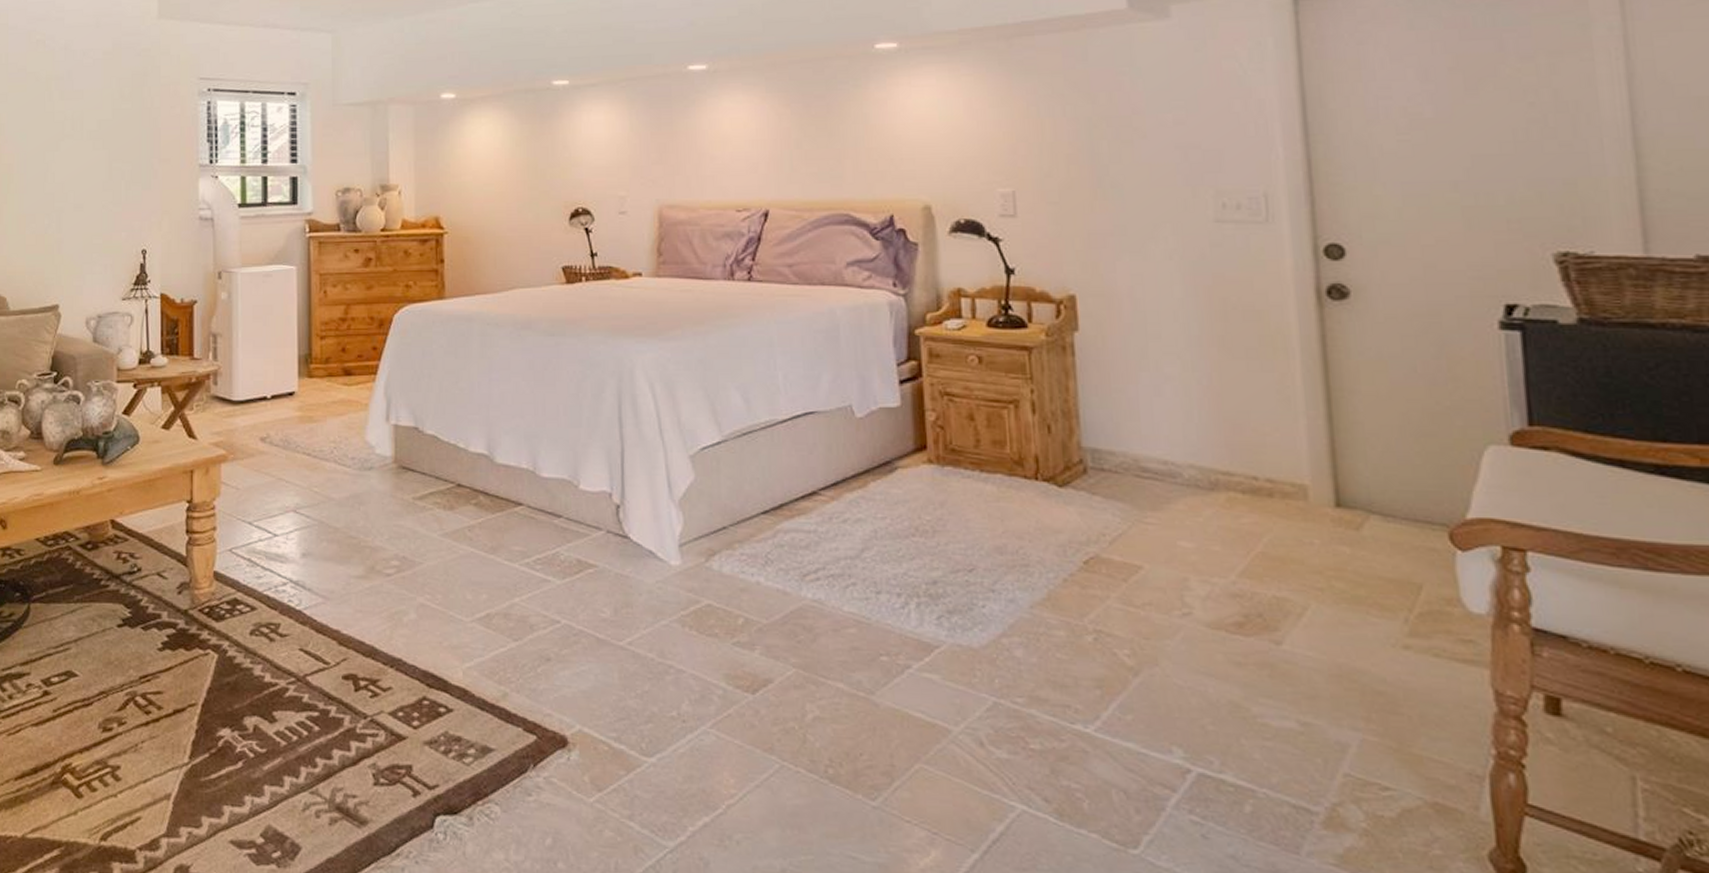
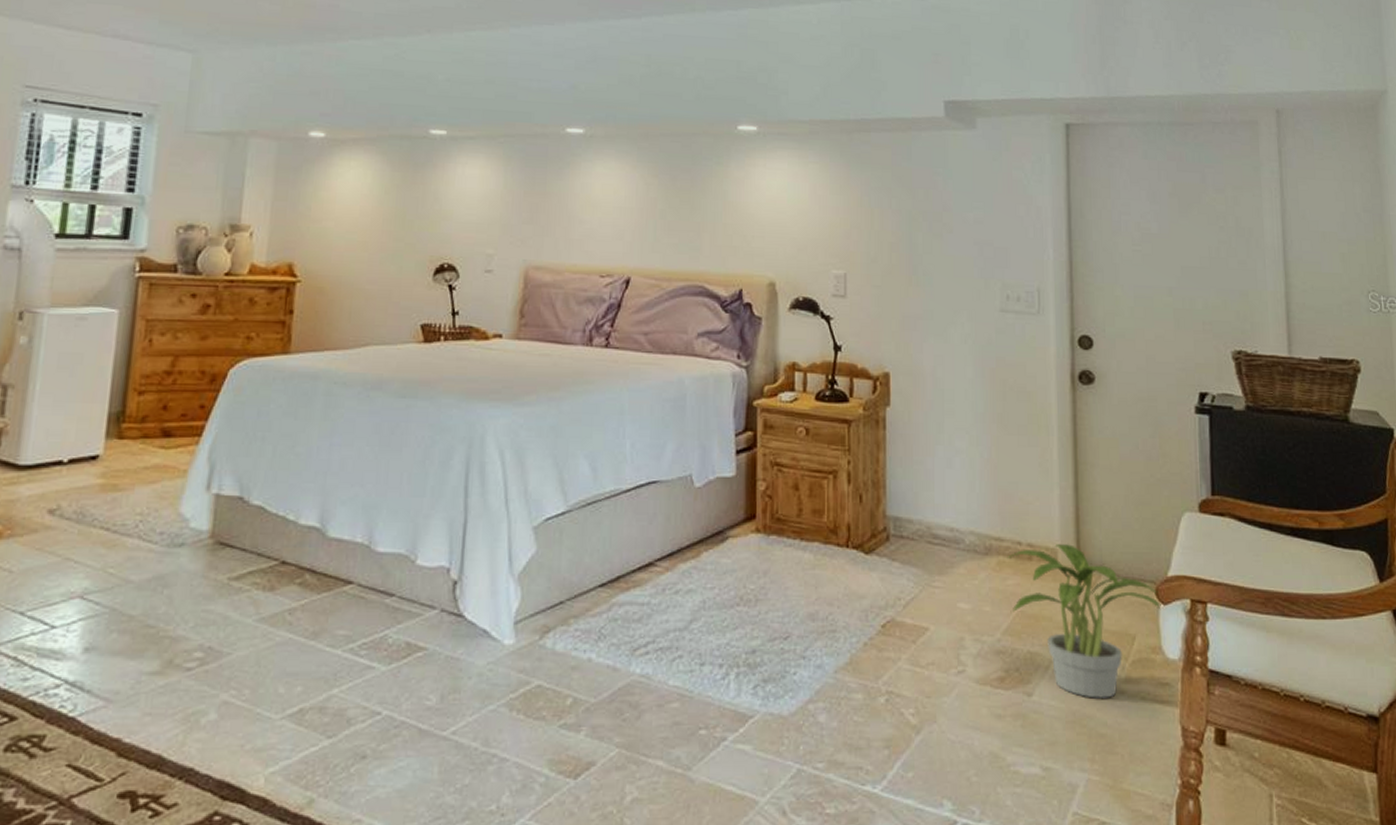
potted plant: none [1239,480,1458,653] -> present [1007,544,1161,699]

